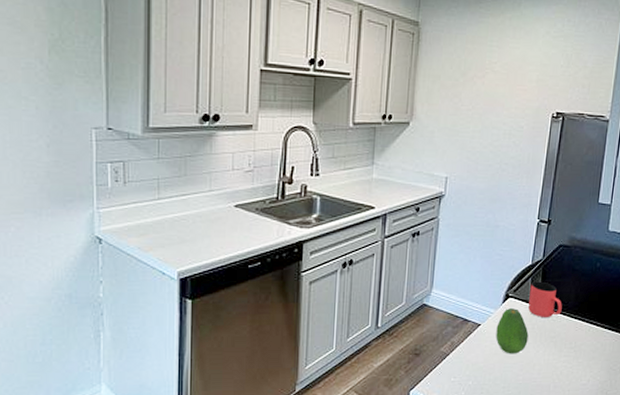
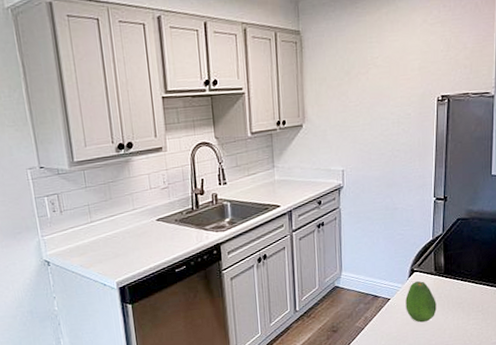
cup: present [528,281,563,317] -> none [433,254,466,287]

